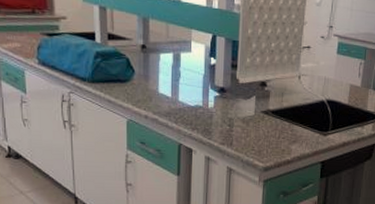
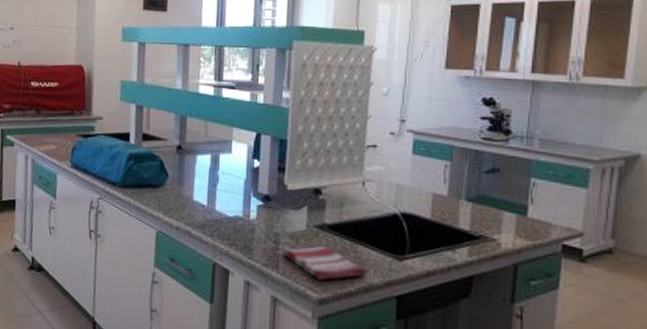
dish towel: none [236,126,302,153] -> present [282,245,369,281]

